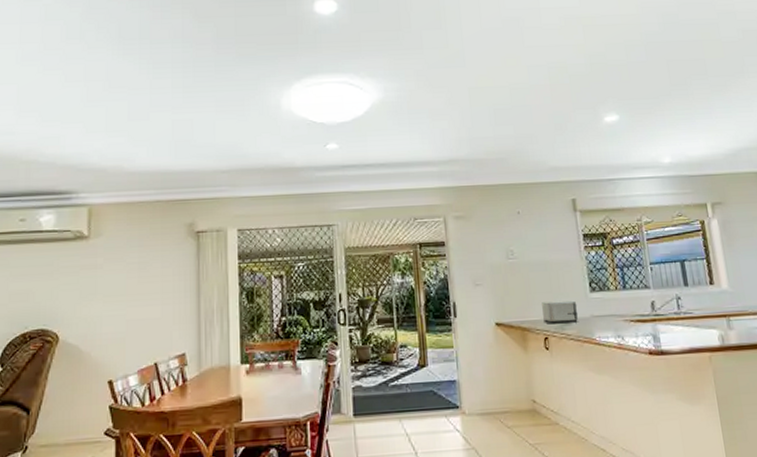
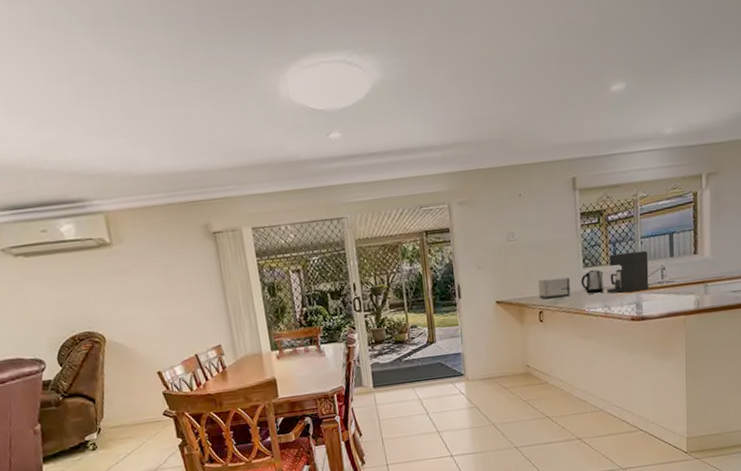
kettle: none [588,294,616,322] -> present [580,269,604,295]
coffee maker: none [617,277,665,323] -> present [607,250,649,294]

